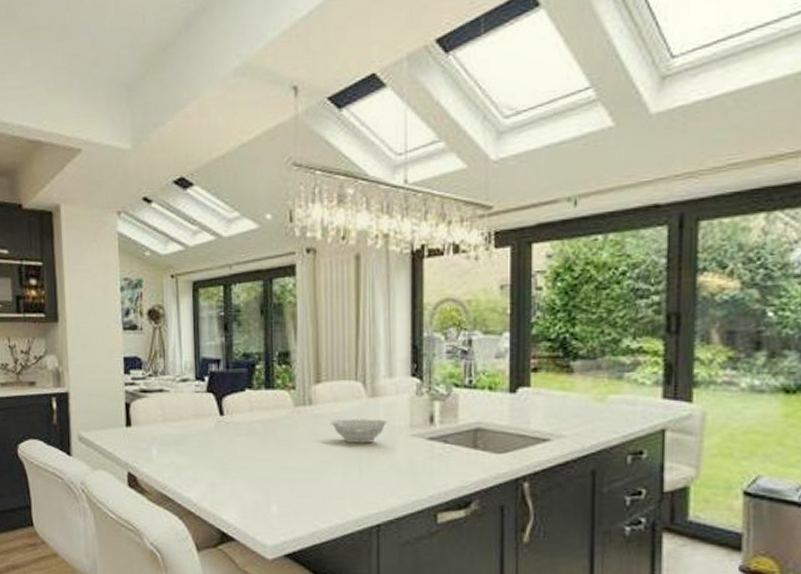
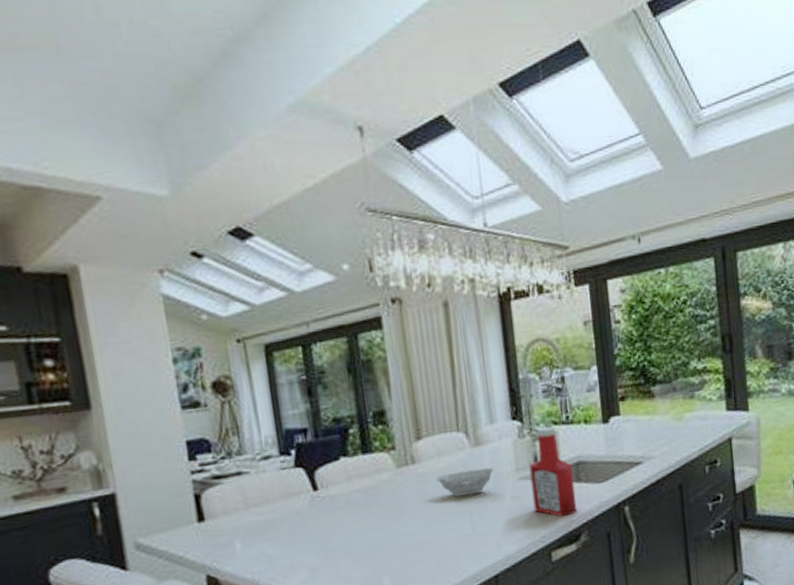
ketchup bottle: none [424,388,470,481] -> present [529,426,577,517]

